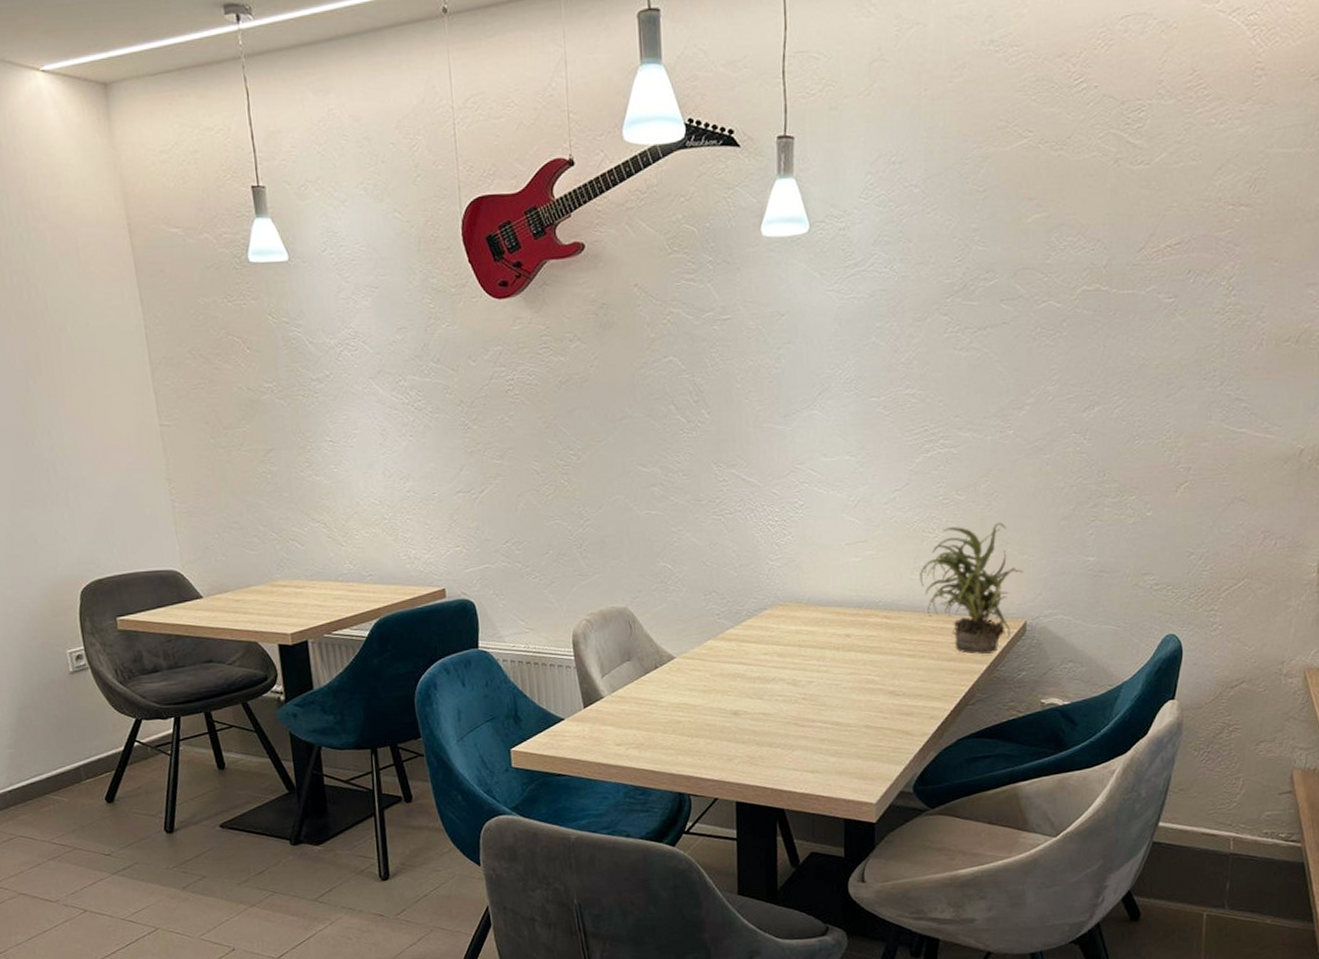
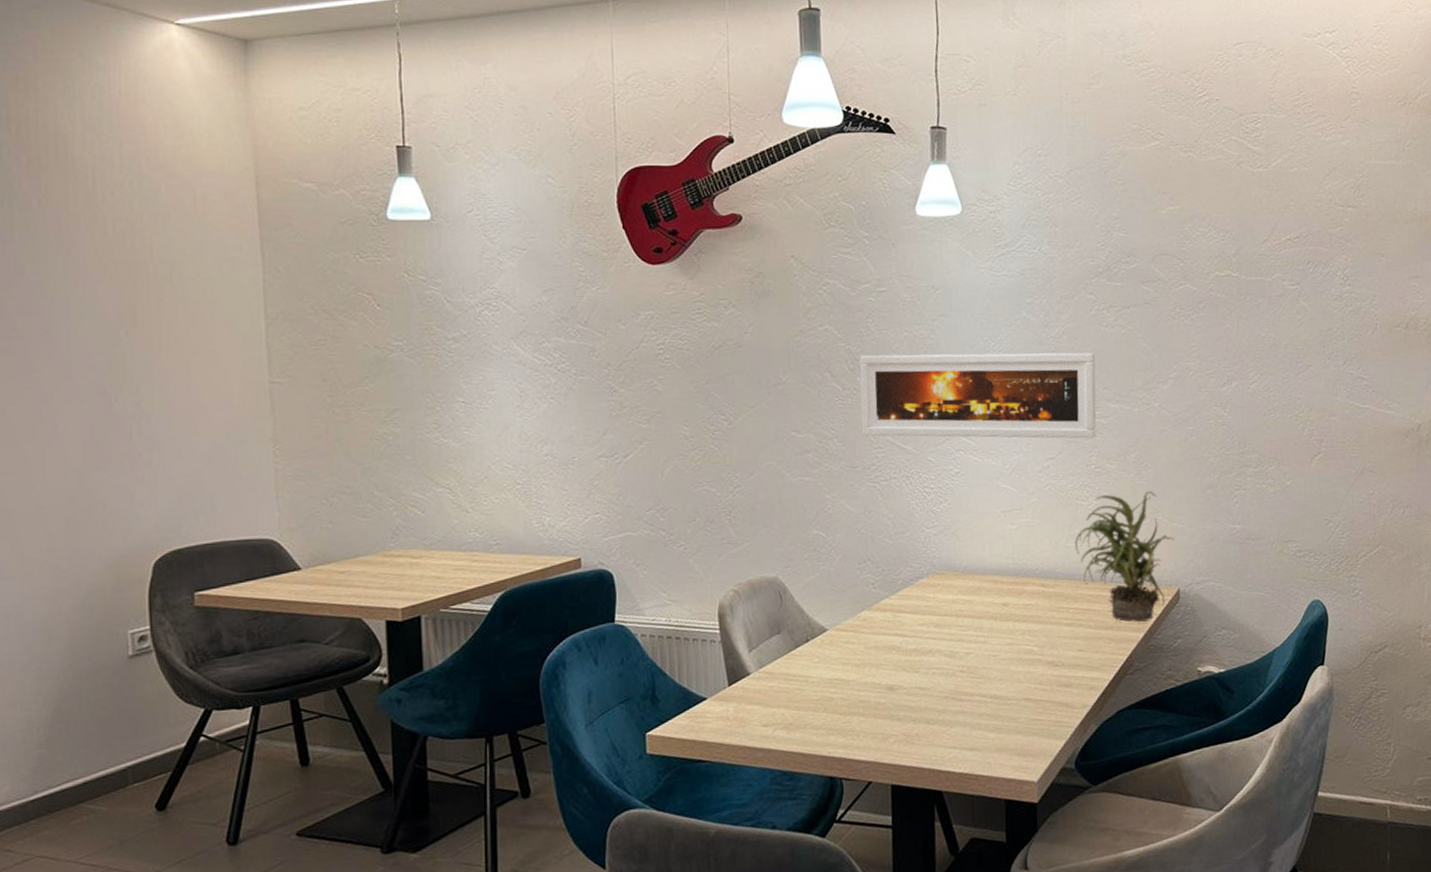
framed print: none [704,378,947,470] -> present [859,352,1097,439]

